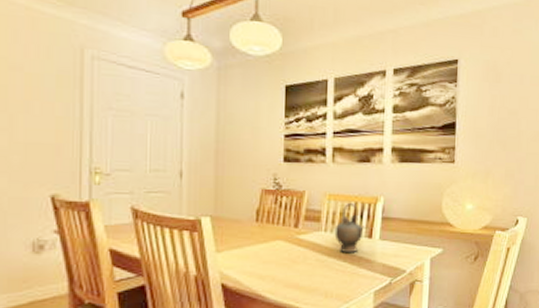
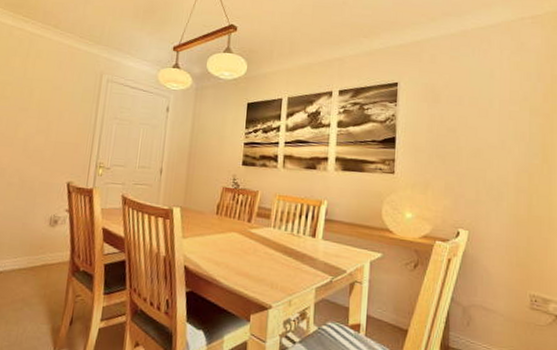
teapot: present [334,202,365,252] -> none [282,203,310,249]

